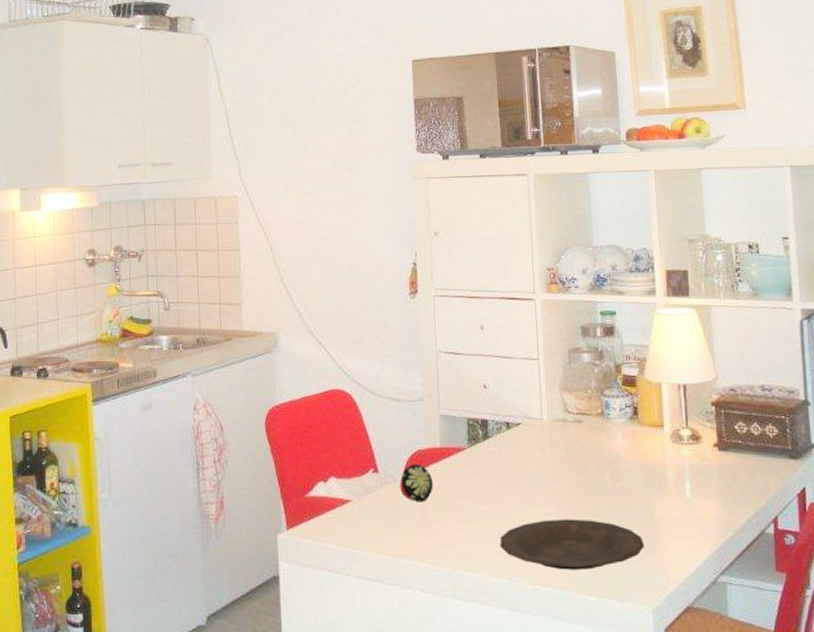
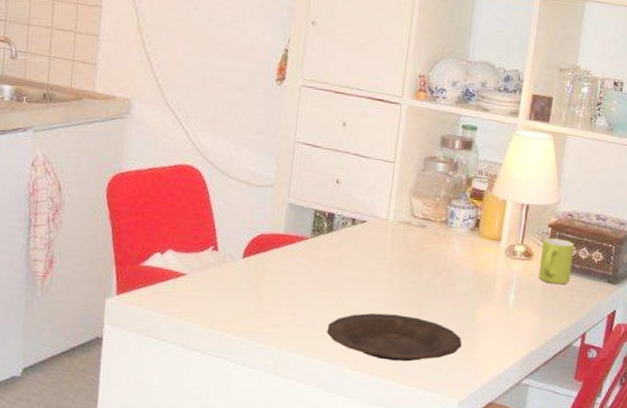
fruit: present [400,464,433,502] -> none [237,246,272,284]
mug: none [709,416,747,467] -> present [538,238,575,285]

